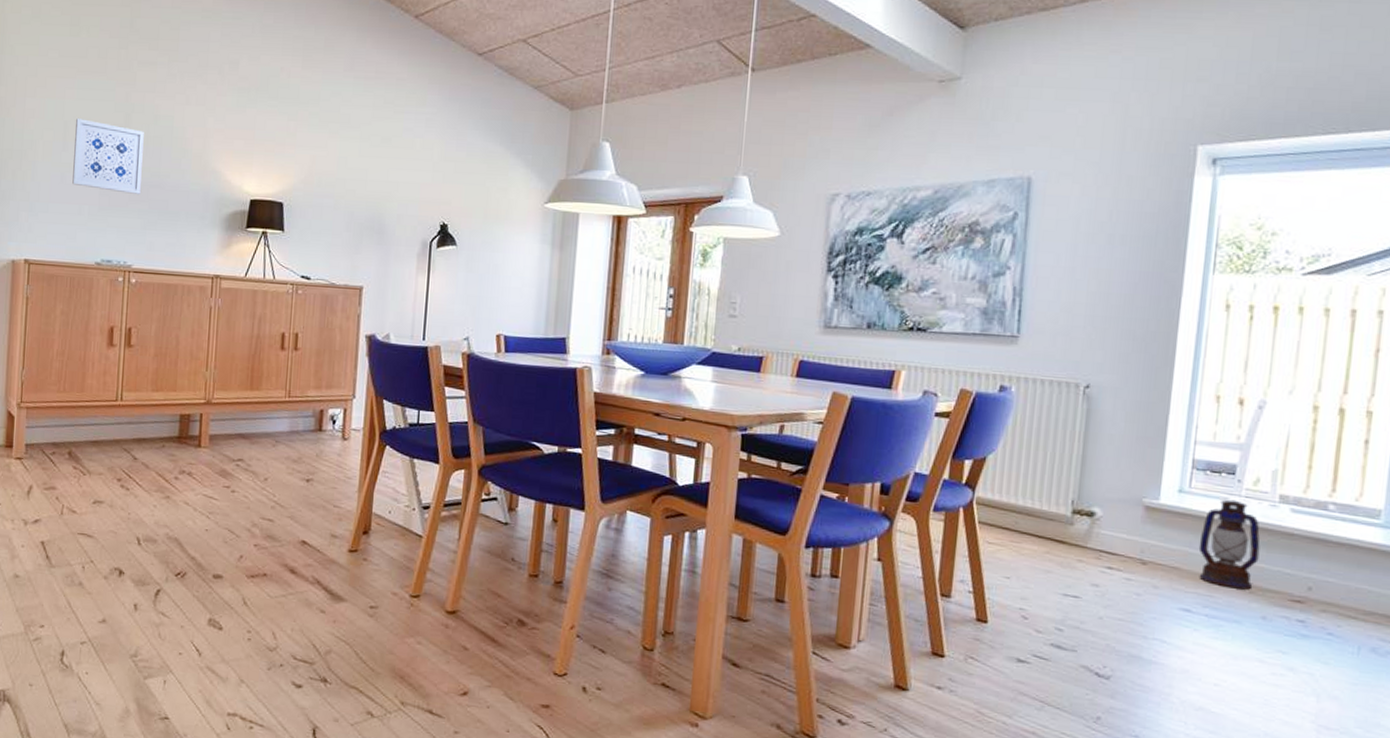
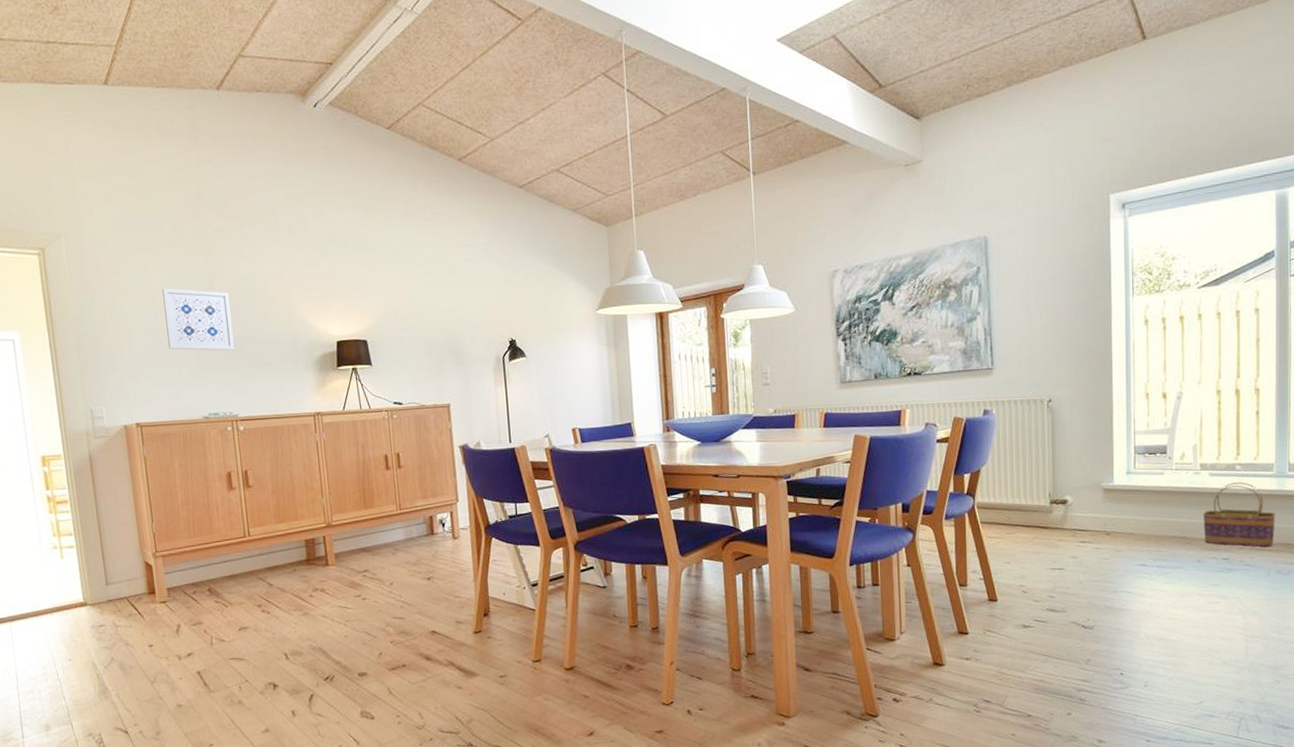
lantern: present [1198,499,1260,590] -> none [1146,473,1191,543]
basket: none [1274,525,1378,616] -> present [1202,482,1276,547]

